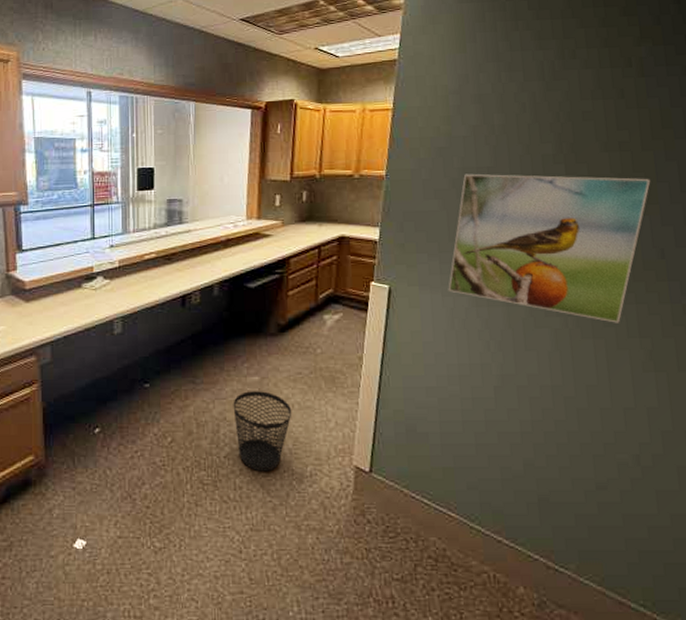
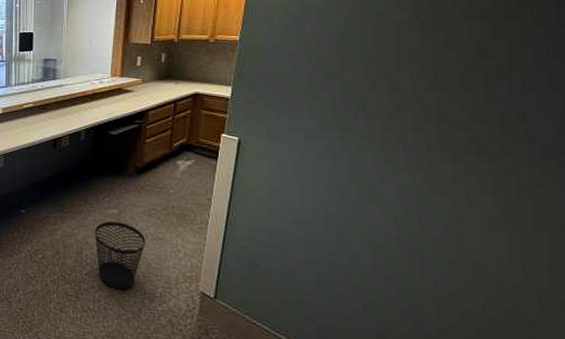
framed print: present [448,173,651,323] -> none [295,39,514,182]

